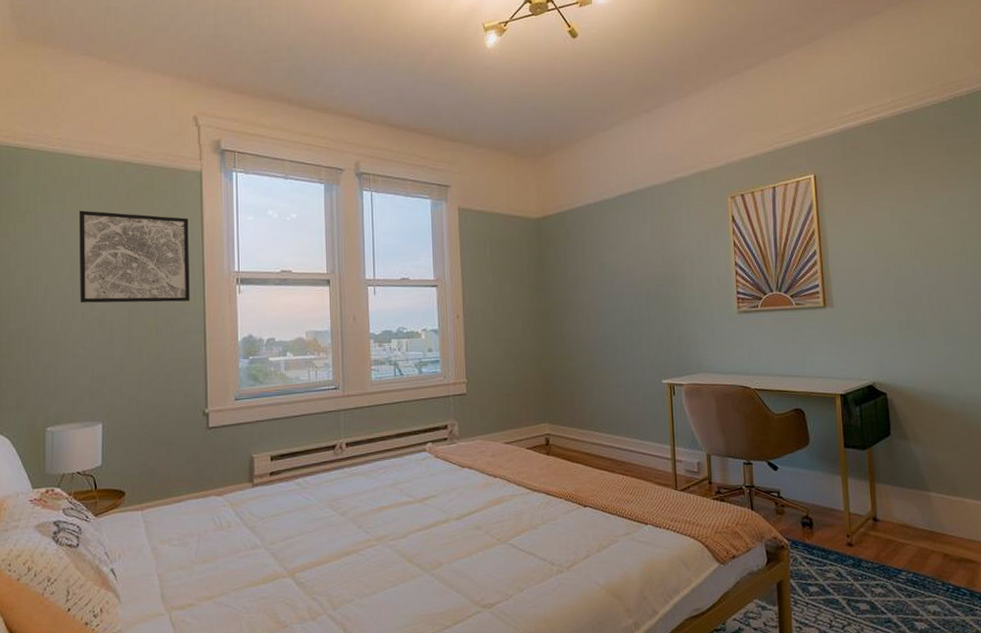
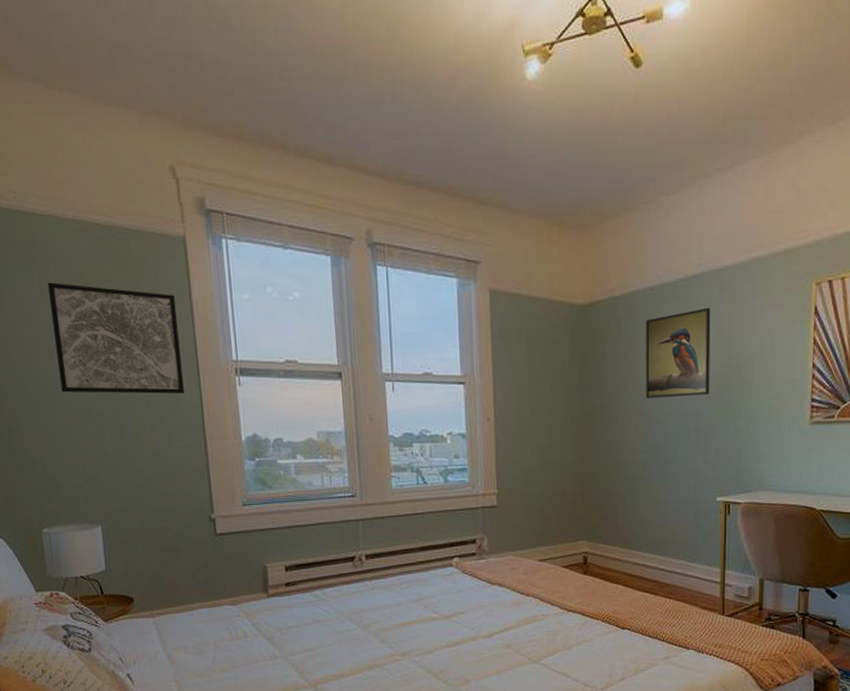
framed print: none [591,218,649,295] -> present [646,307,711,398]

